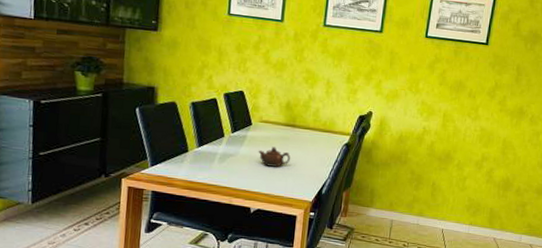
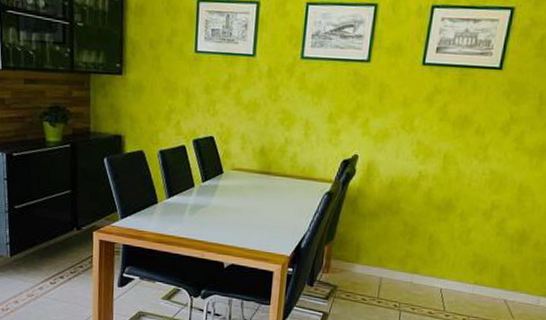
teapot: present [258,146,291,167] -> none [231,196,267,219]

